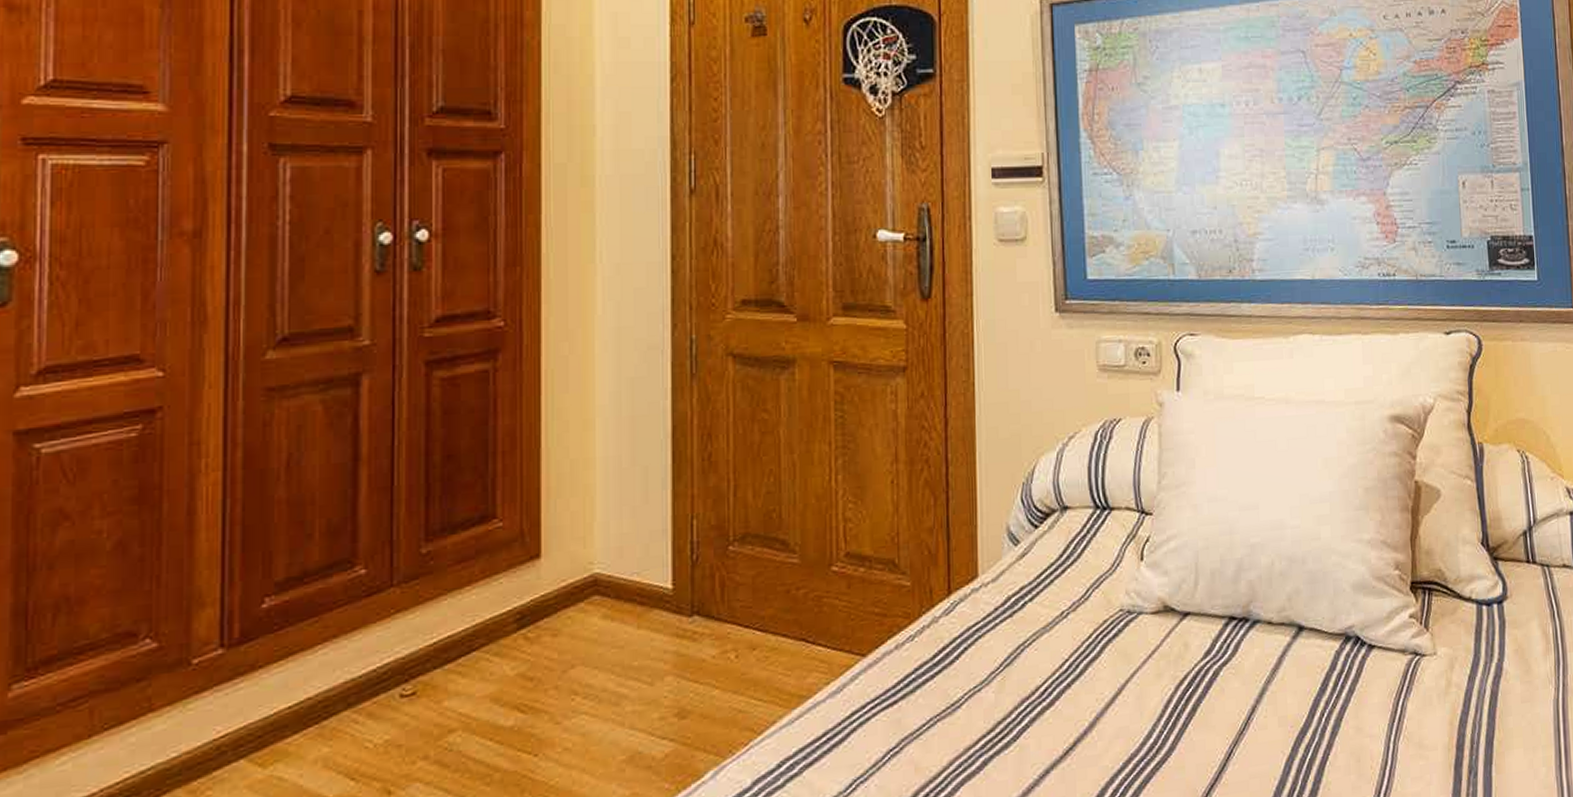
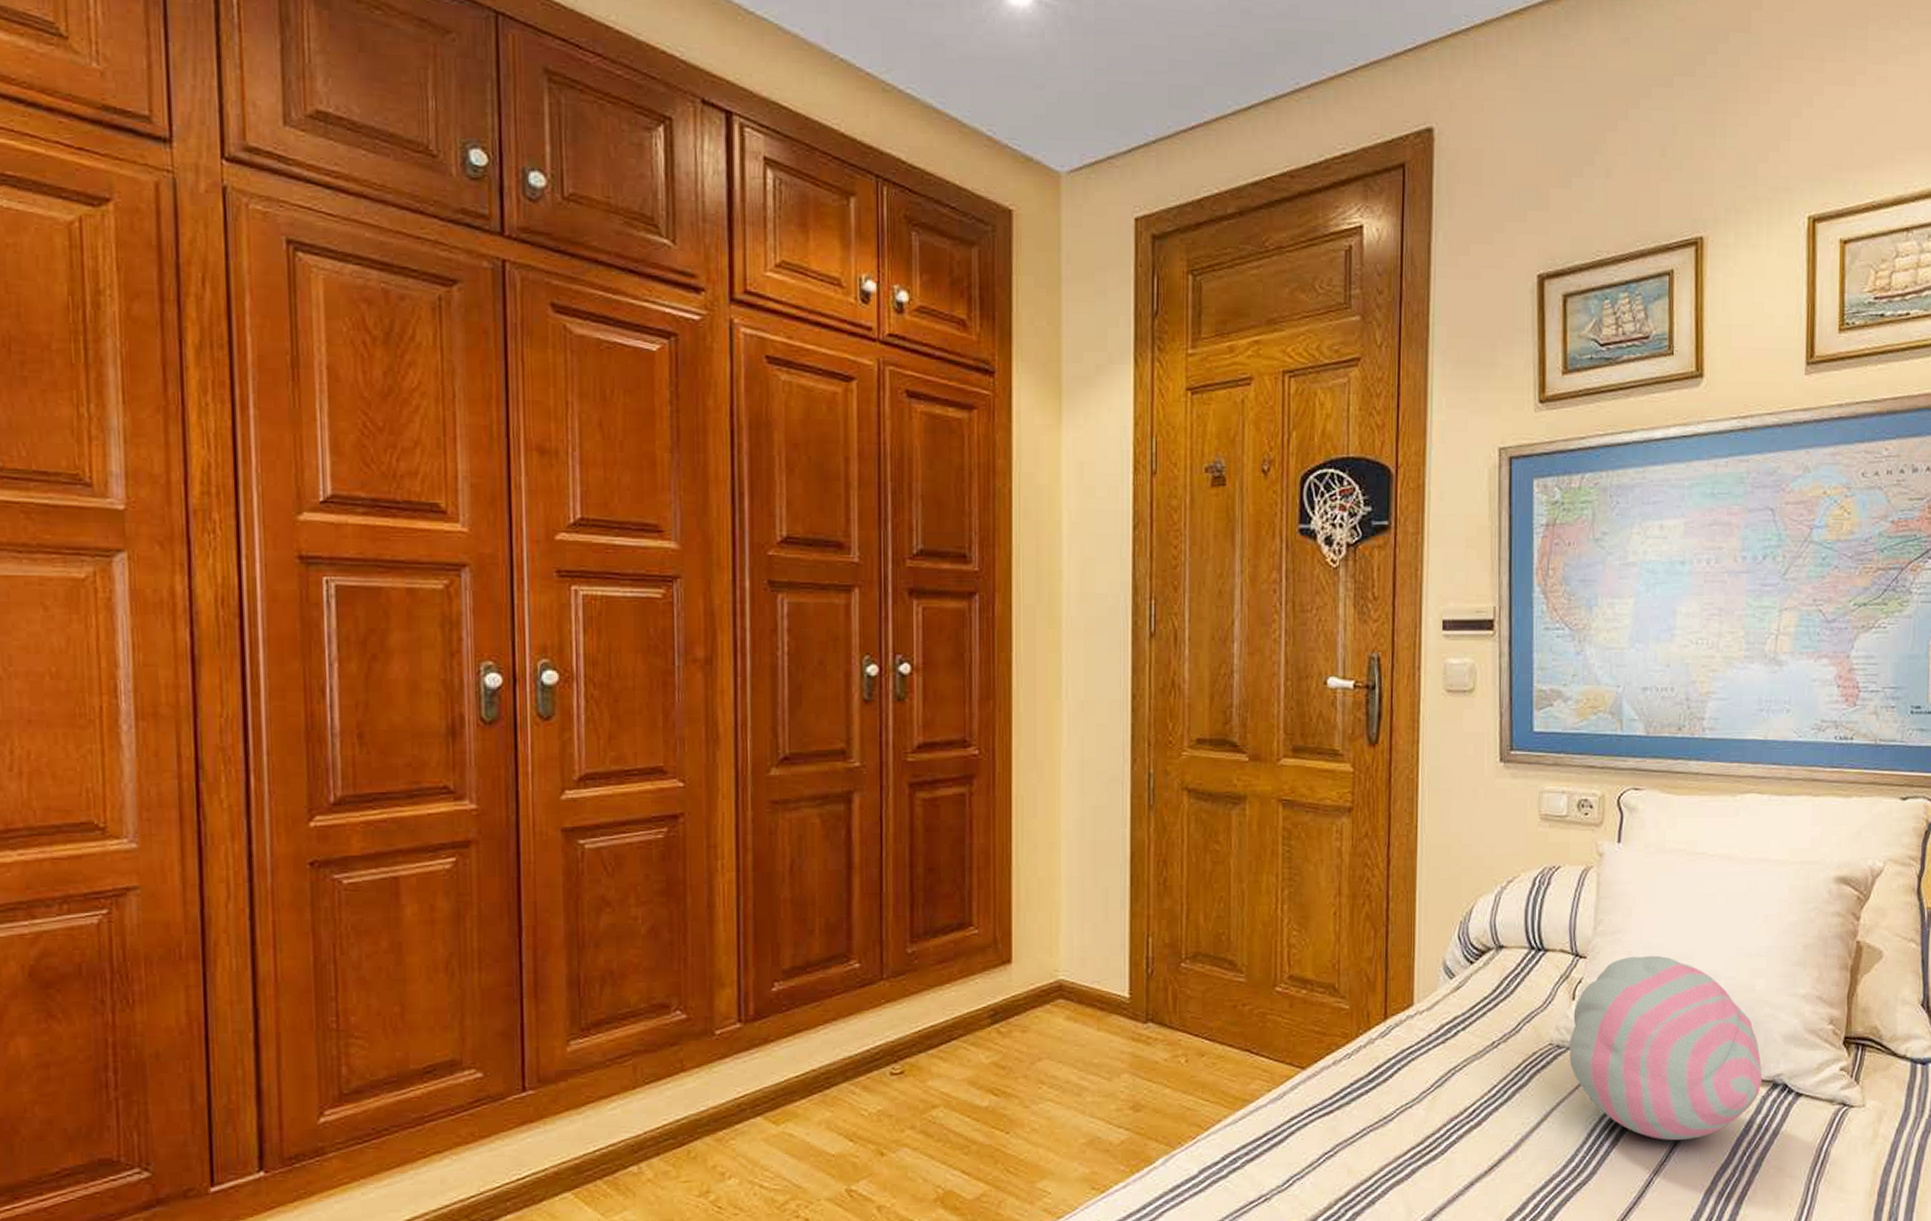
cushion: none [1139,507,1334,707] -> present [1568,955,1762,1141]

